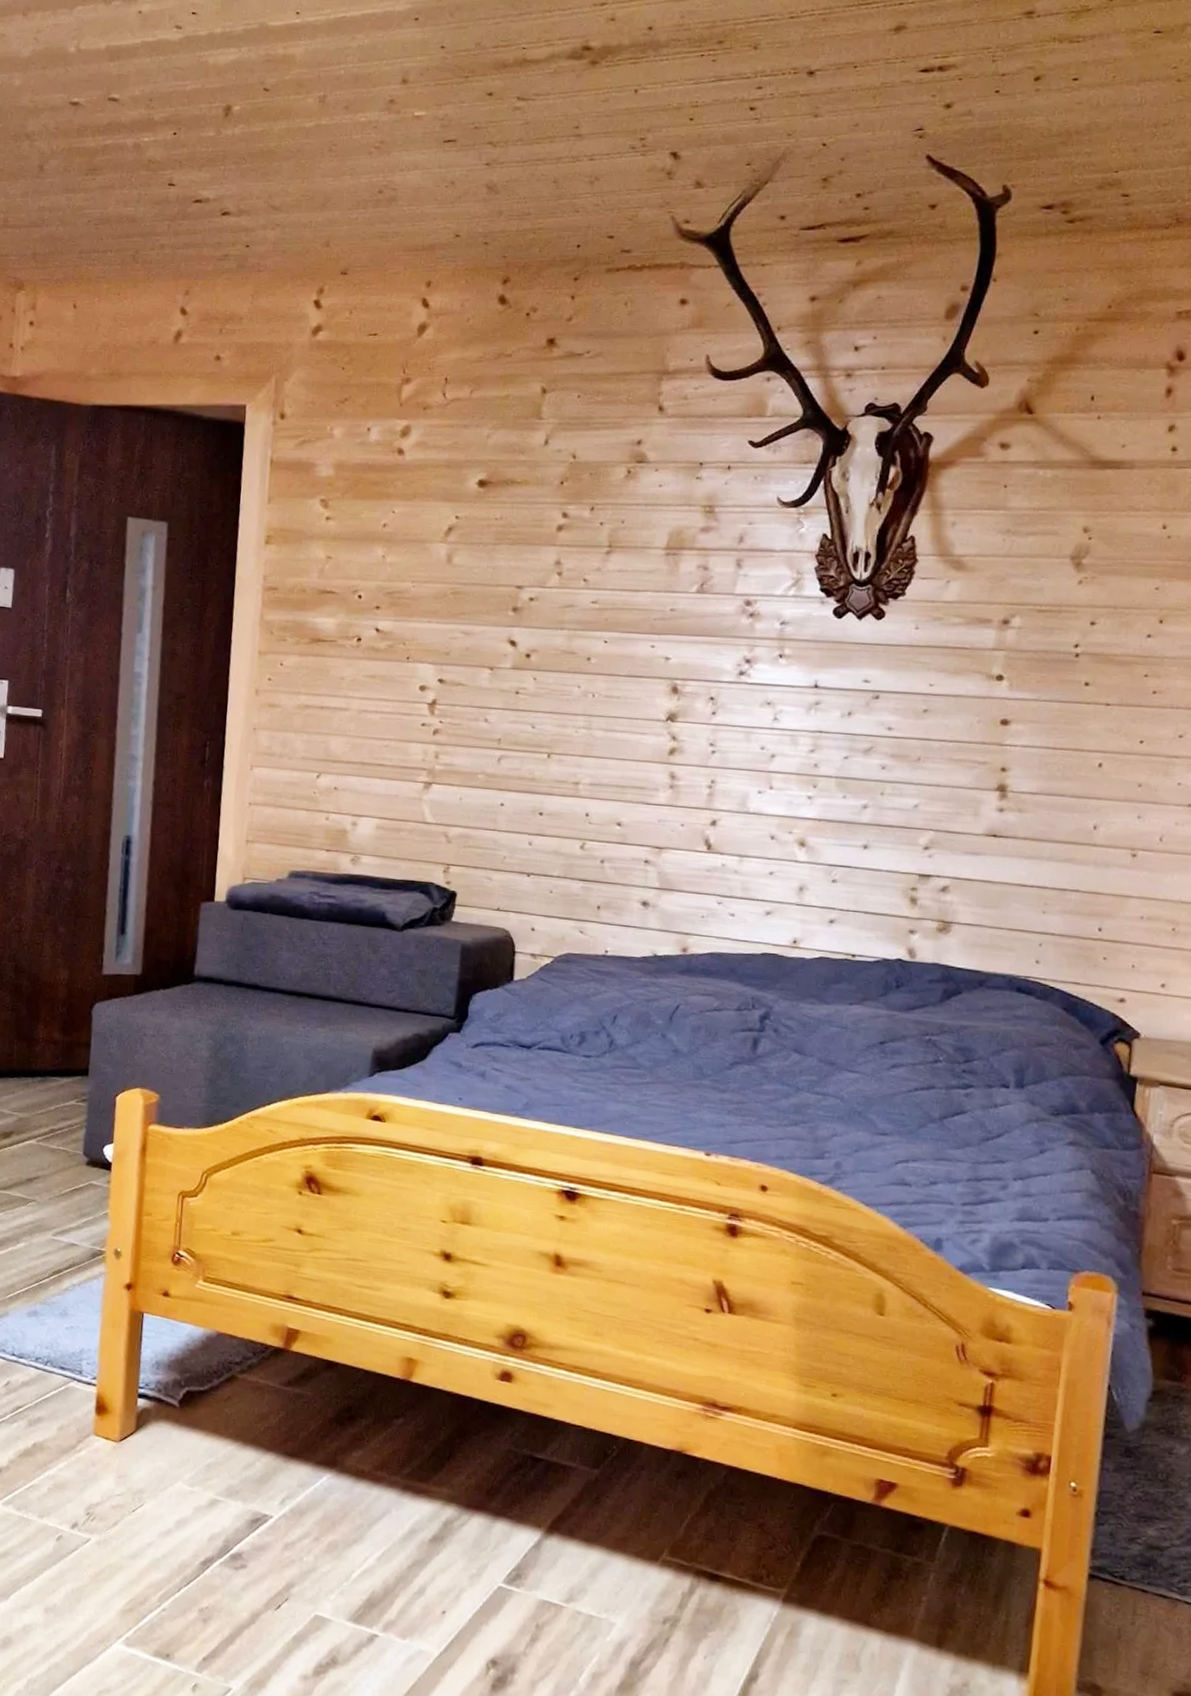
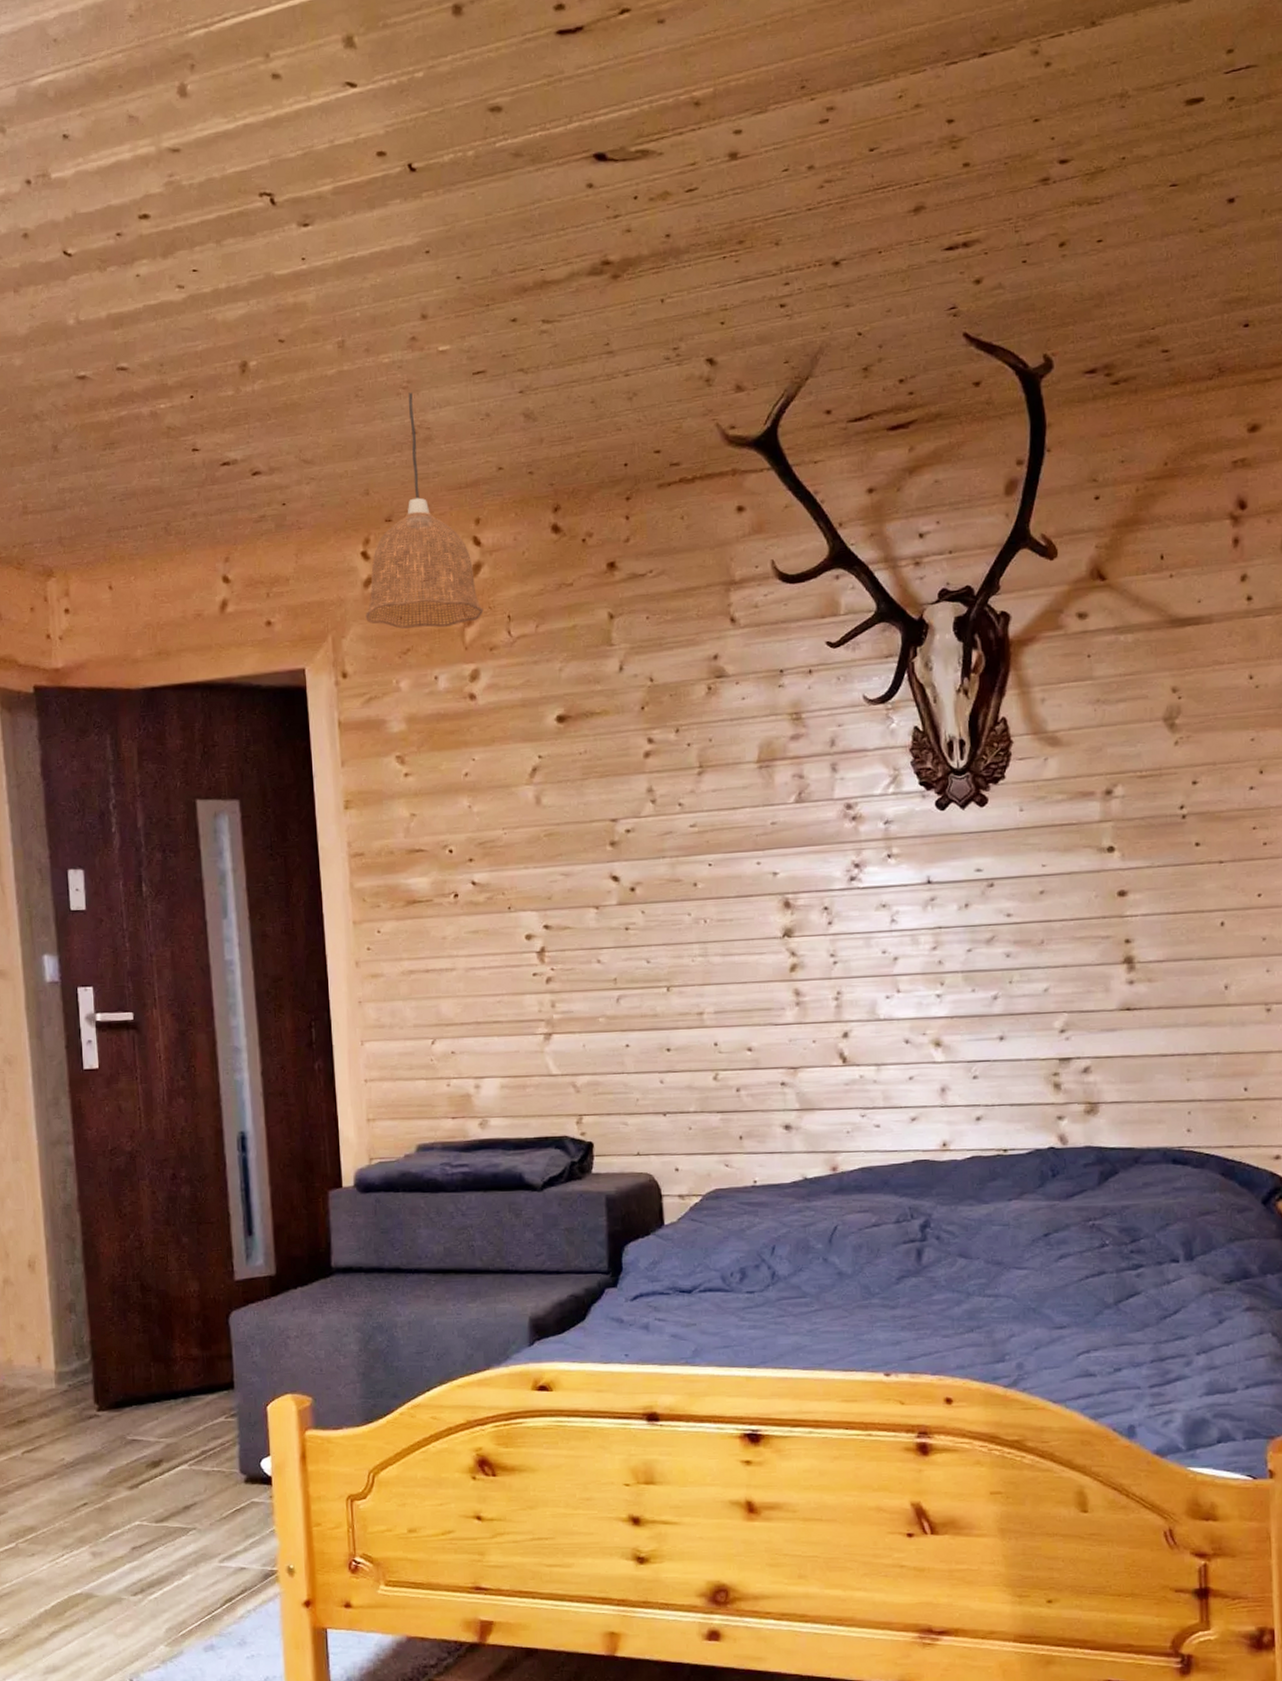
pendant lamp: none [310,153,423,382] -> present [366,392,484,629]

